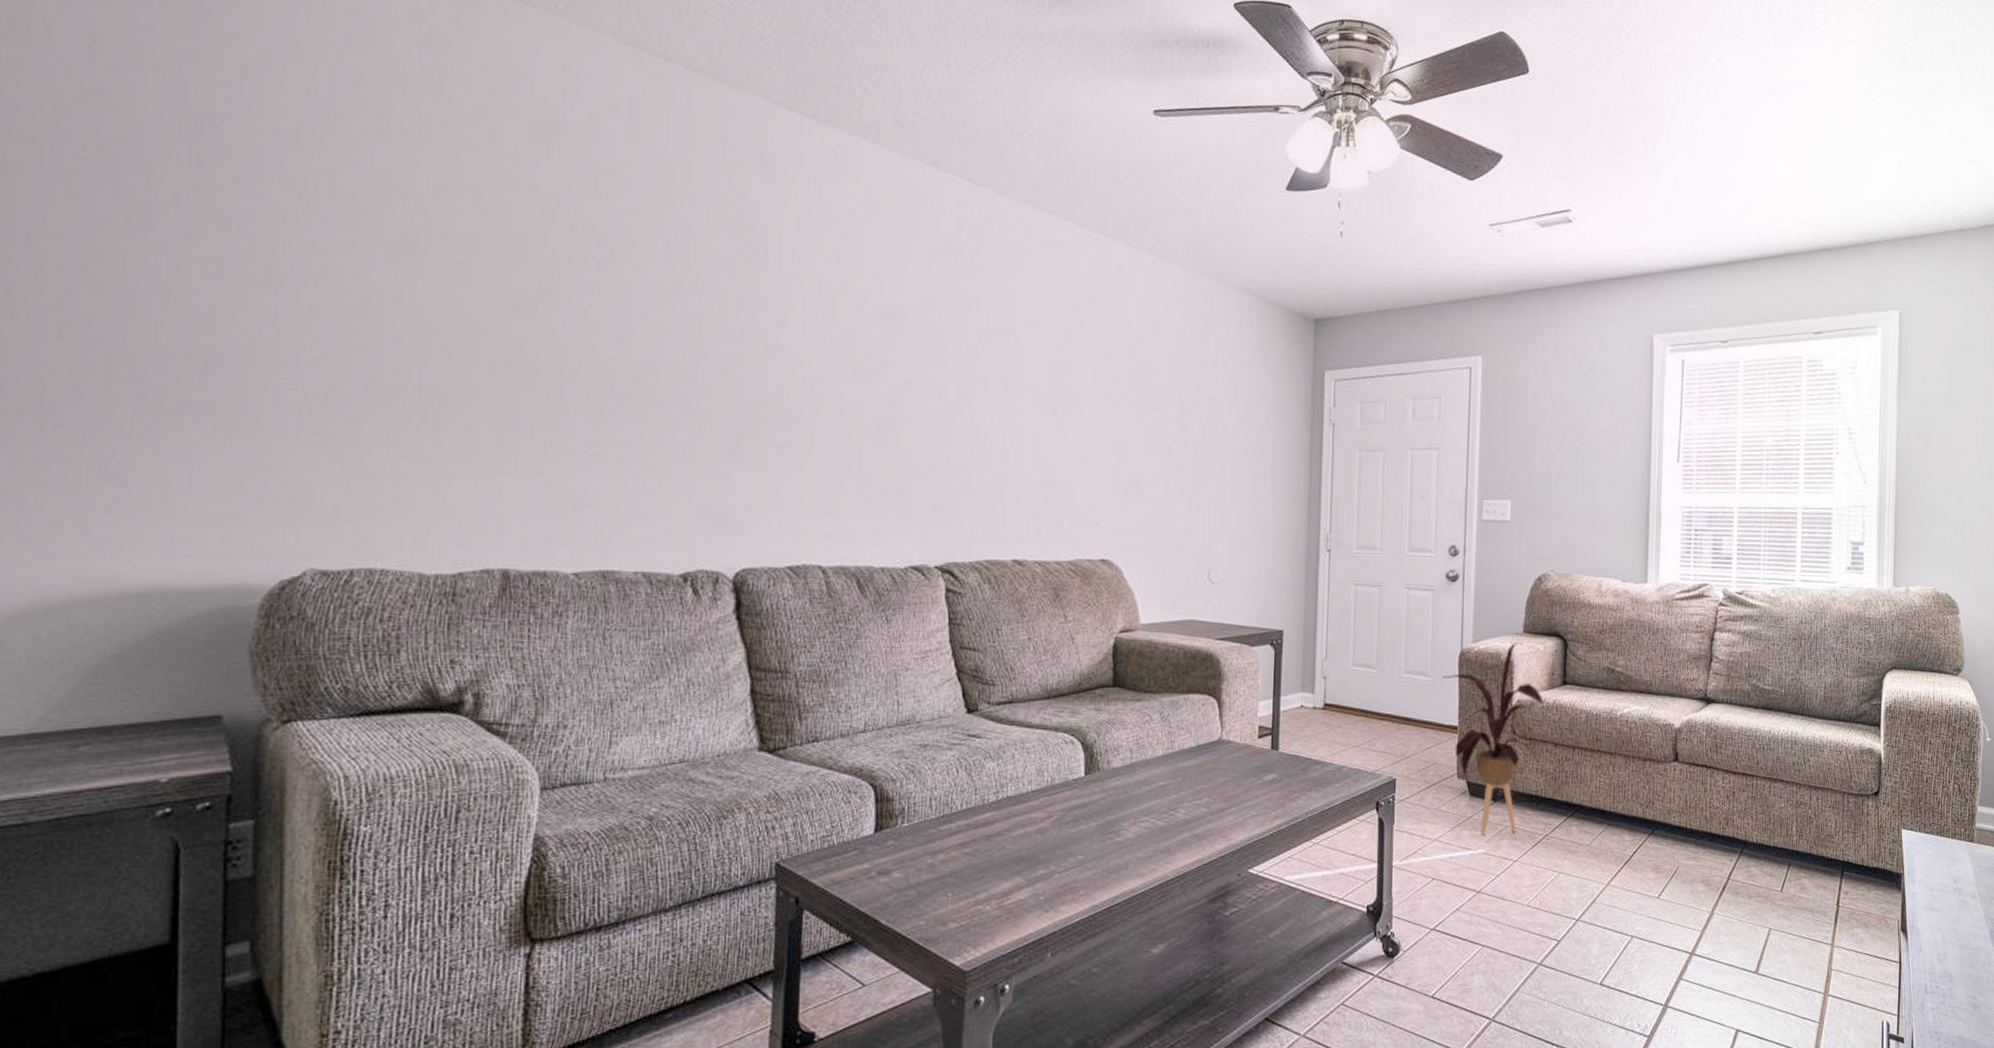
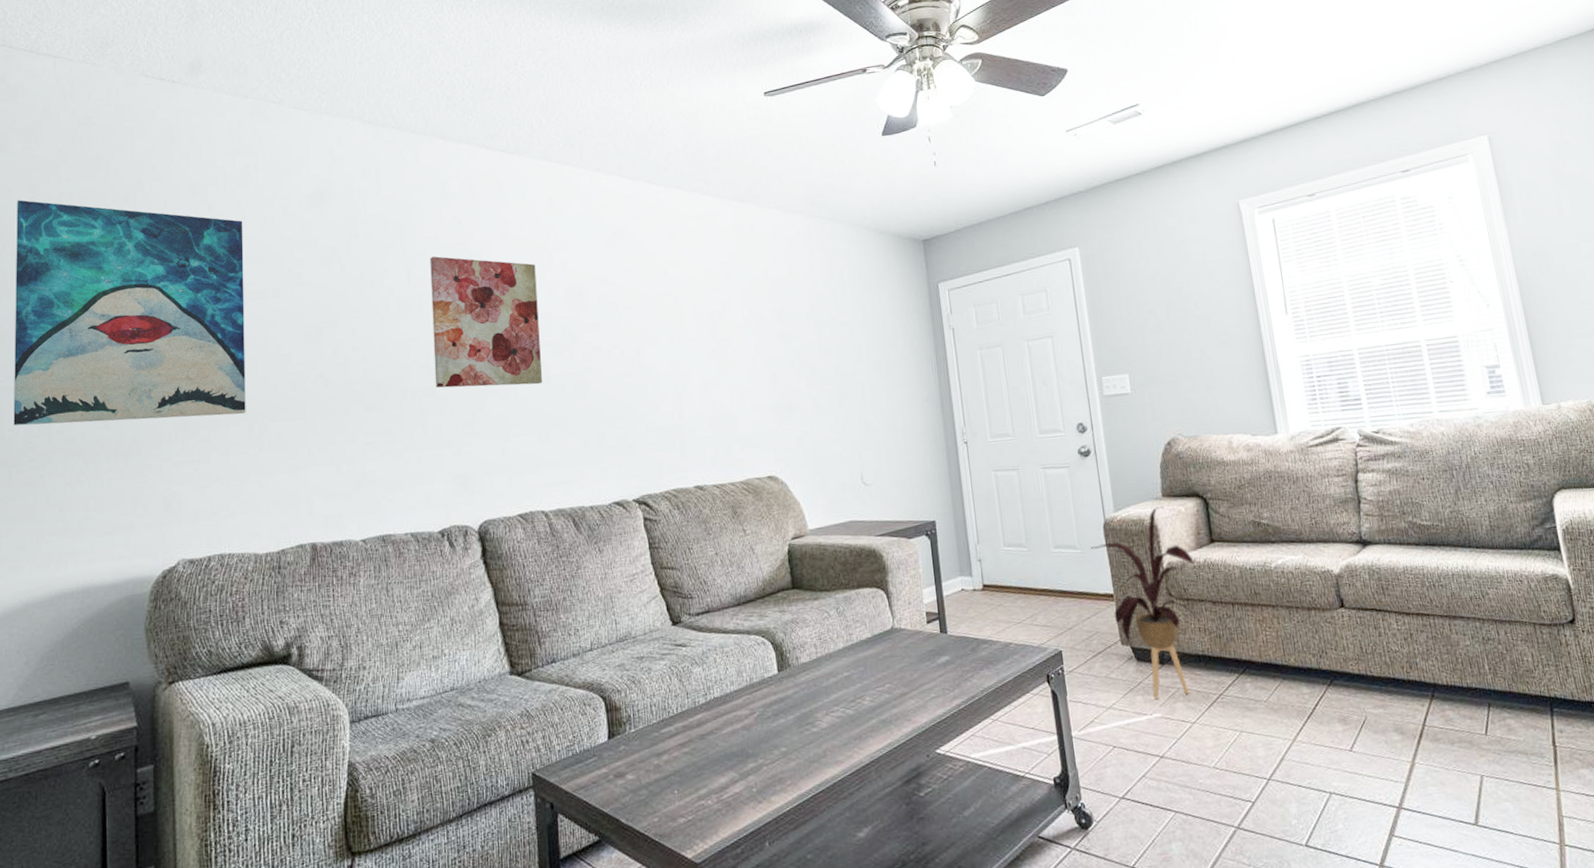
wall art: none [48,44,429,395] -> present [13,200,246,426]
wall art: none [691,233,840,415] -> present [430,256,542,388]

